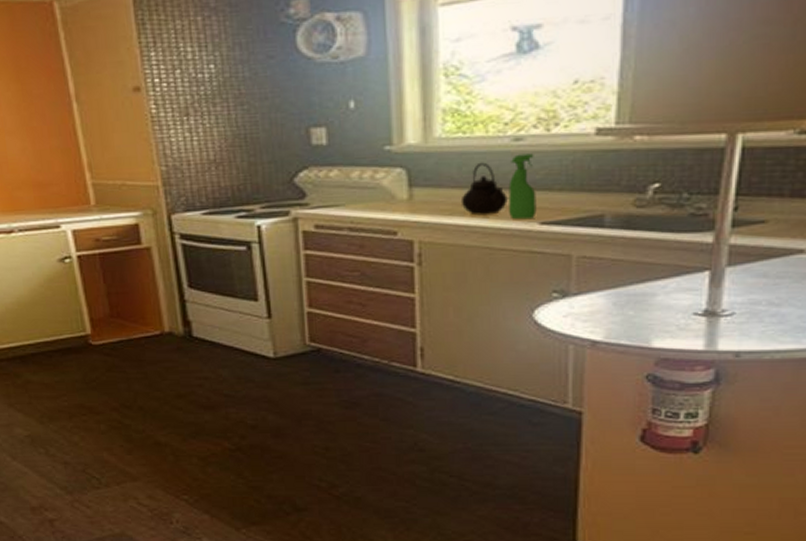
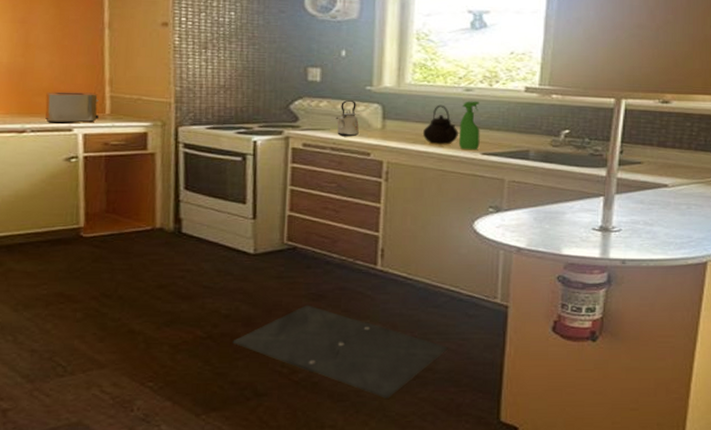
toaster: none [26,181,85,220] -> present [45,91,99,124]
door mat: none [263,414,509,516] -> present [232,305,448,399]
kettle: none [350,166,381,213] -> present [335,100,359,137]

